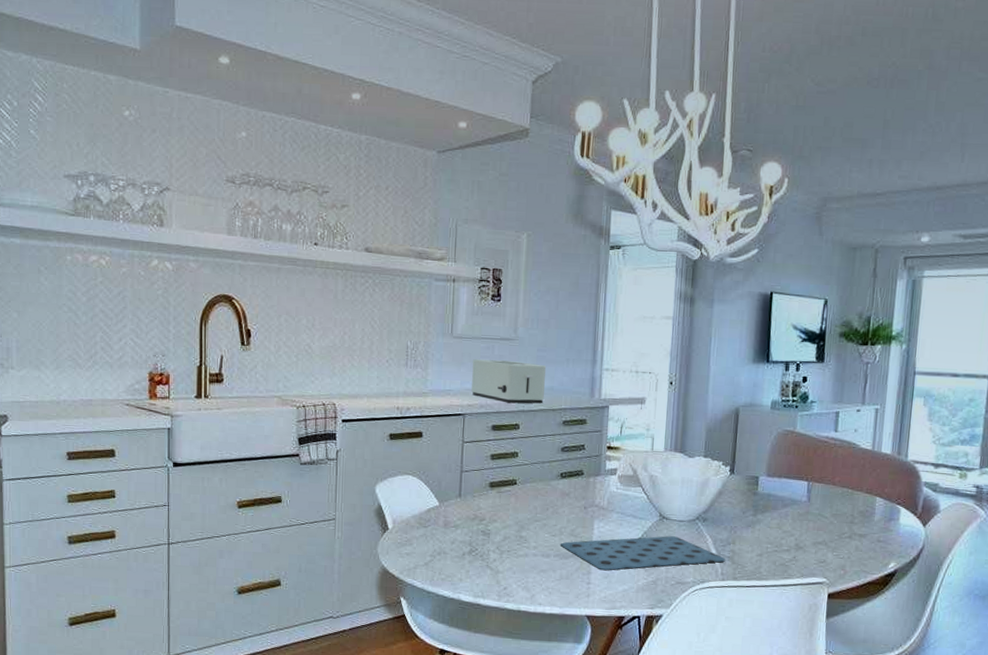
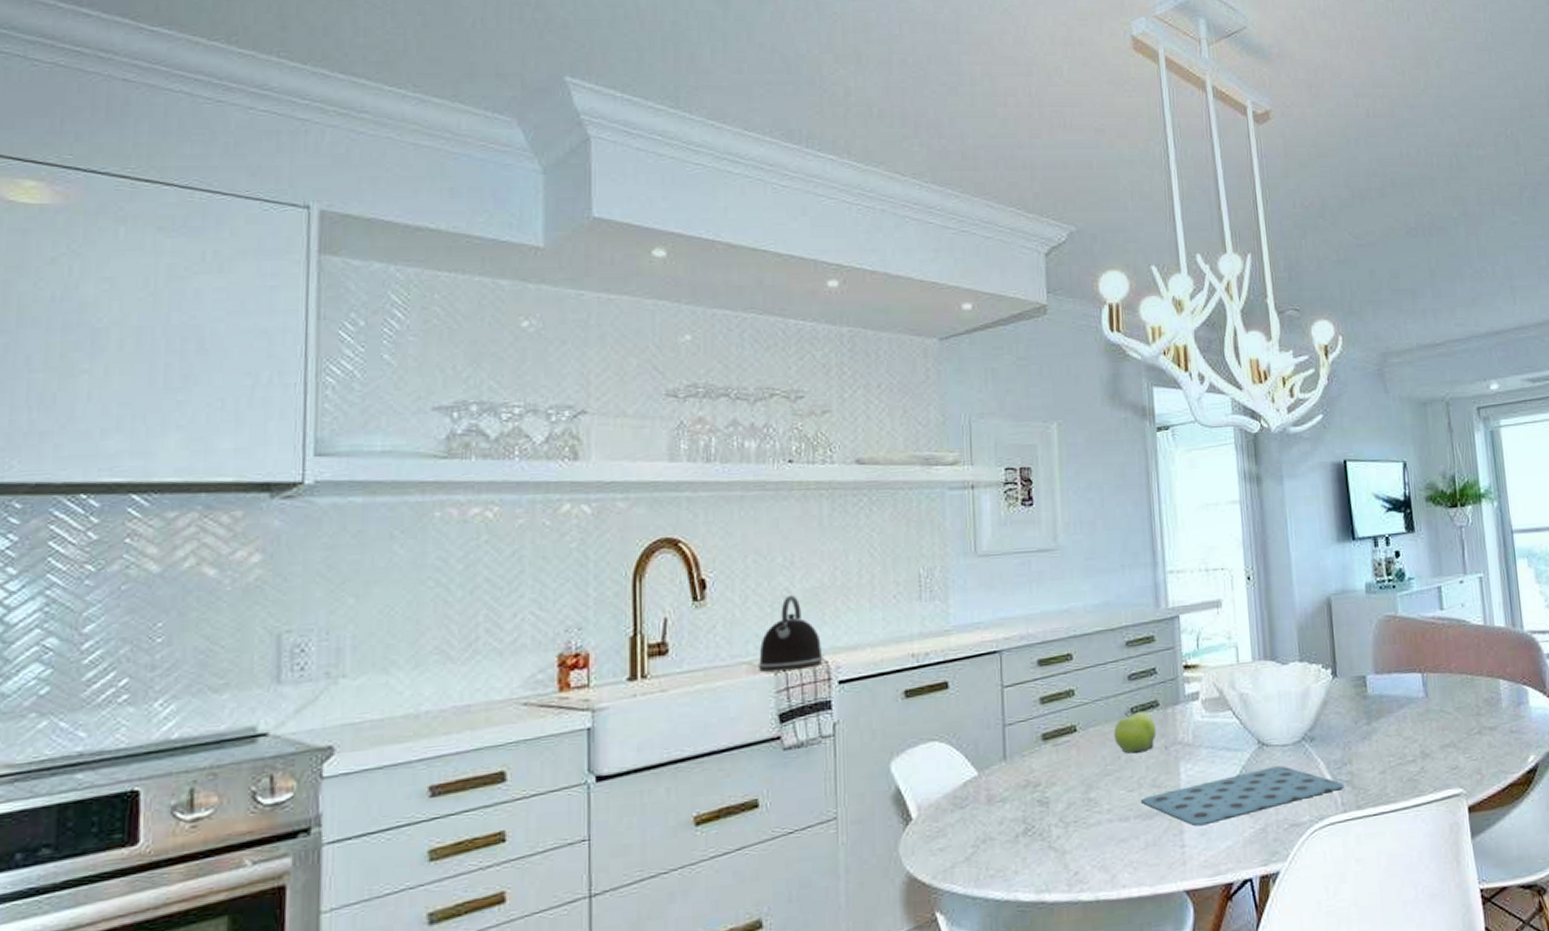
kettle: none [285,349,332,408] -> present [757,594,823,673]
toaster: present [472,359,547,404] -> none [1006,575,1100,629]
fruit: none [545,475,579,508] -> present [1114,712,1157,754]

